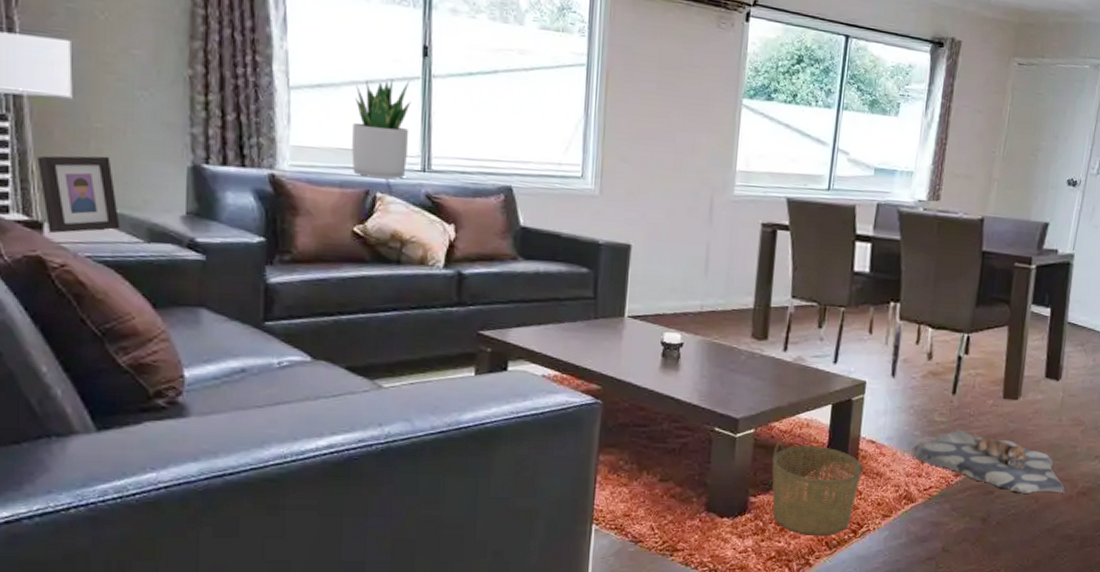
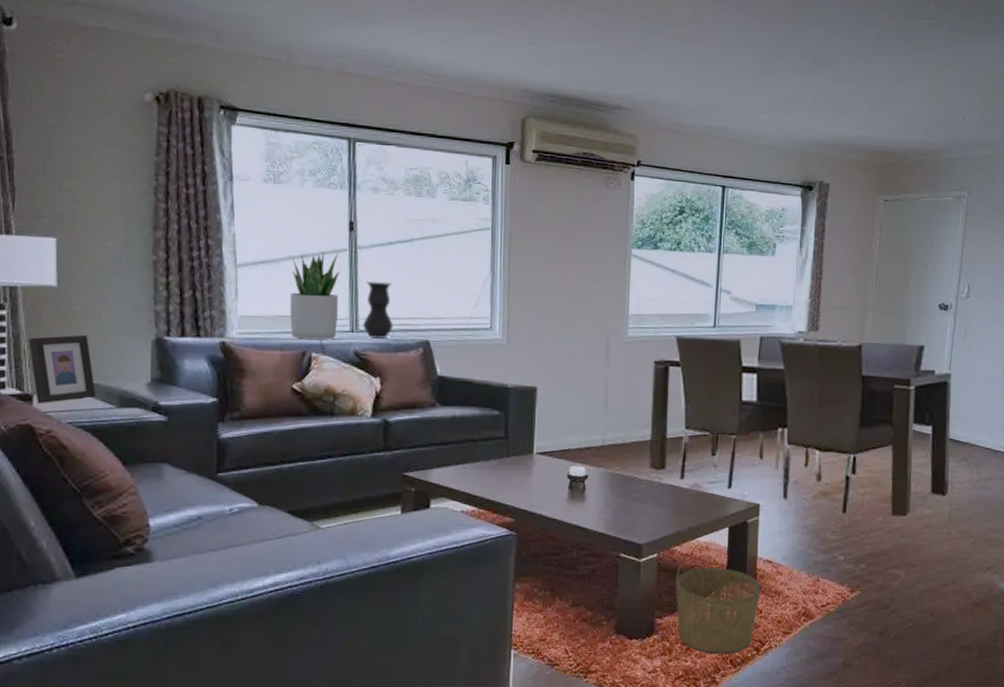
vase: none [436,116,471,182] -> present [363,282,393,339]
dog bed: present [914,429,1066,494] -> none [809,546,960,607]

